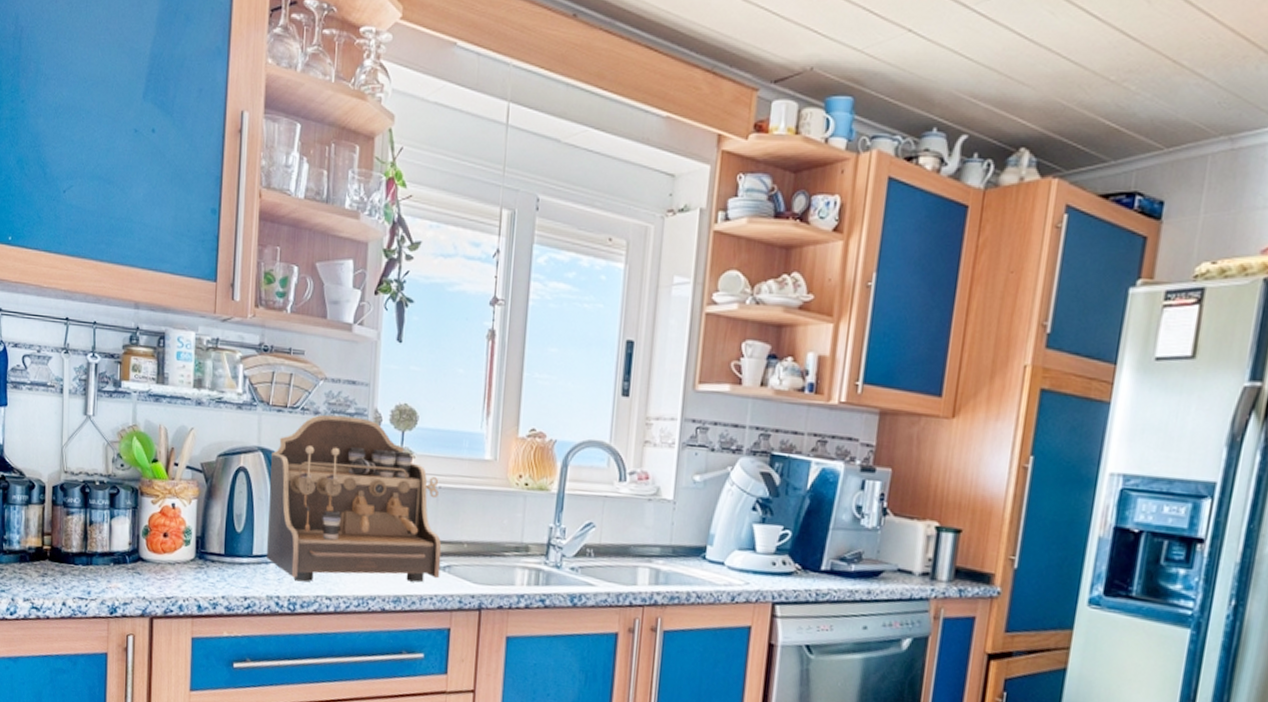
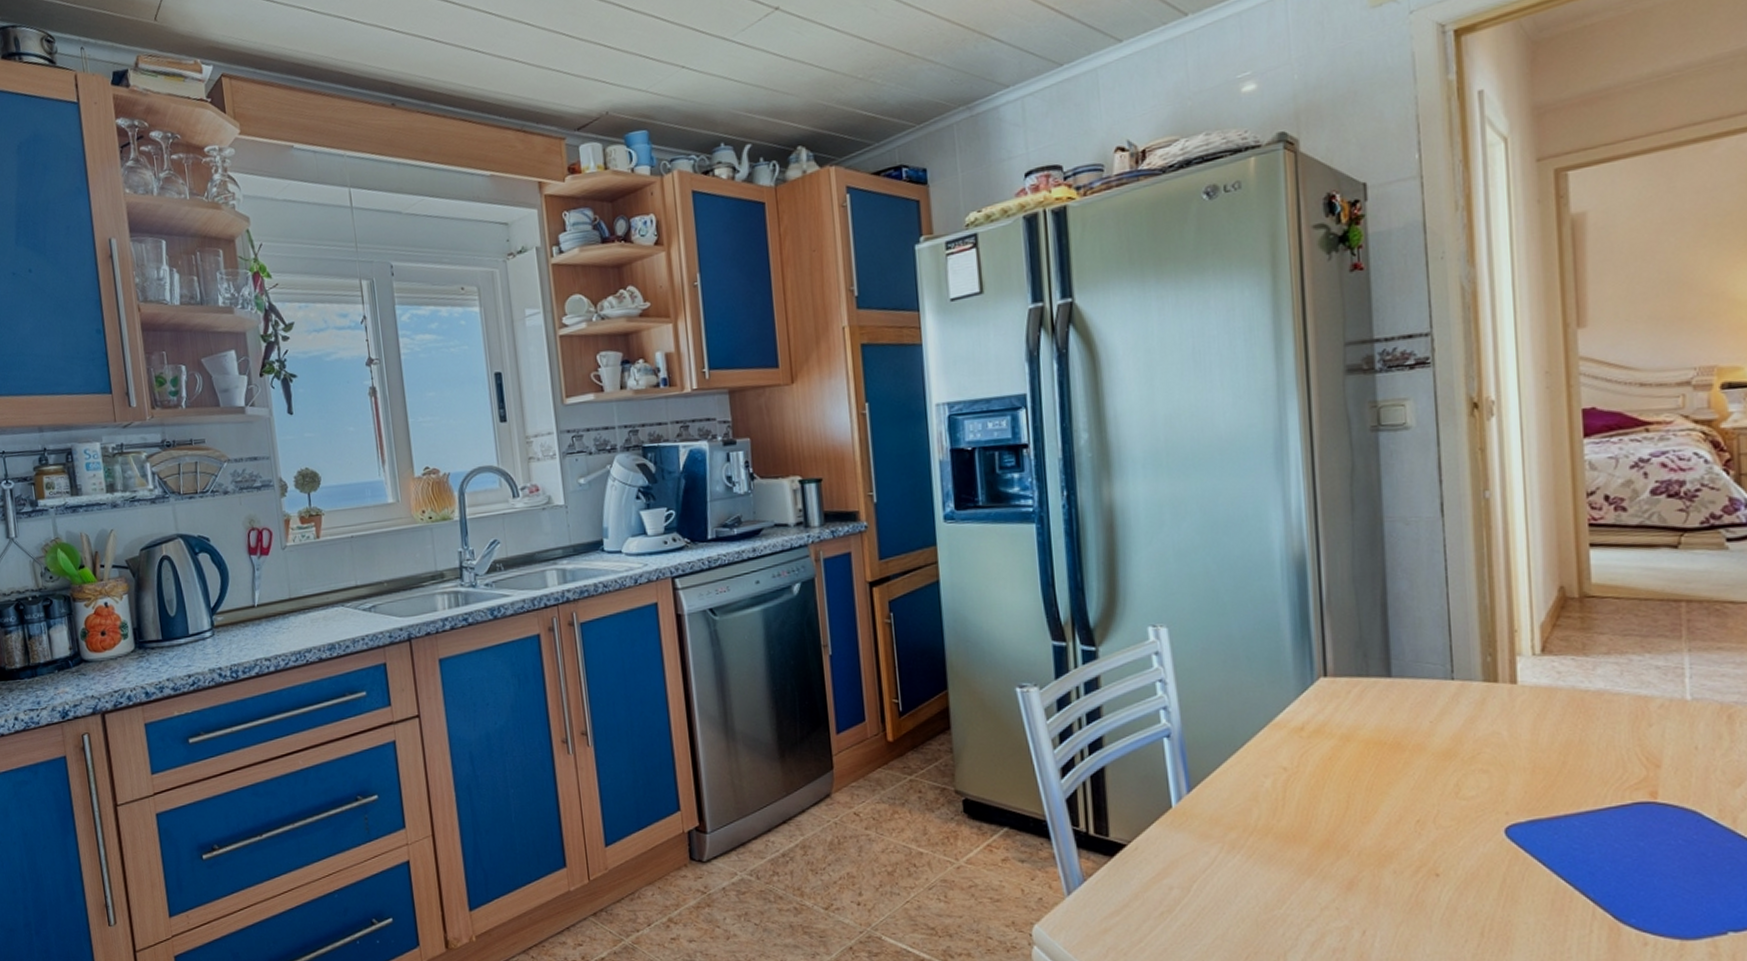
spice rack: present [266,414,442,583] -> none [190,488,367,650]

